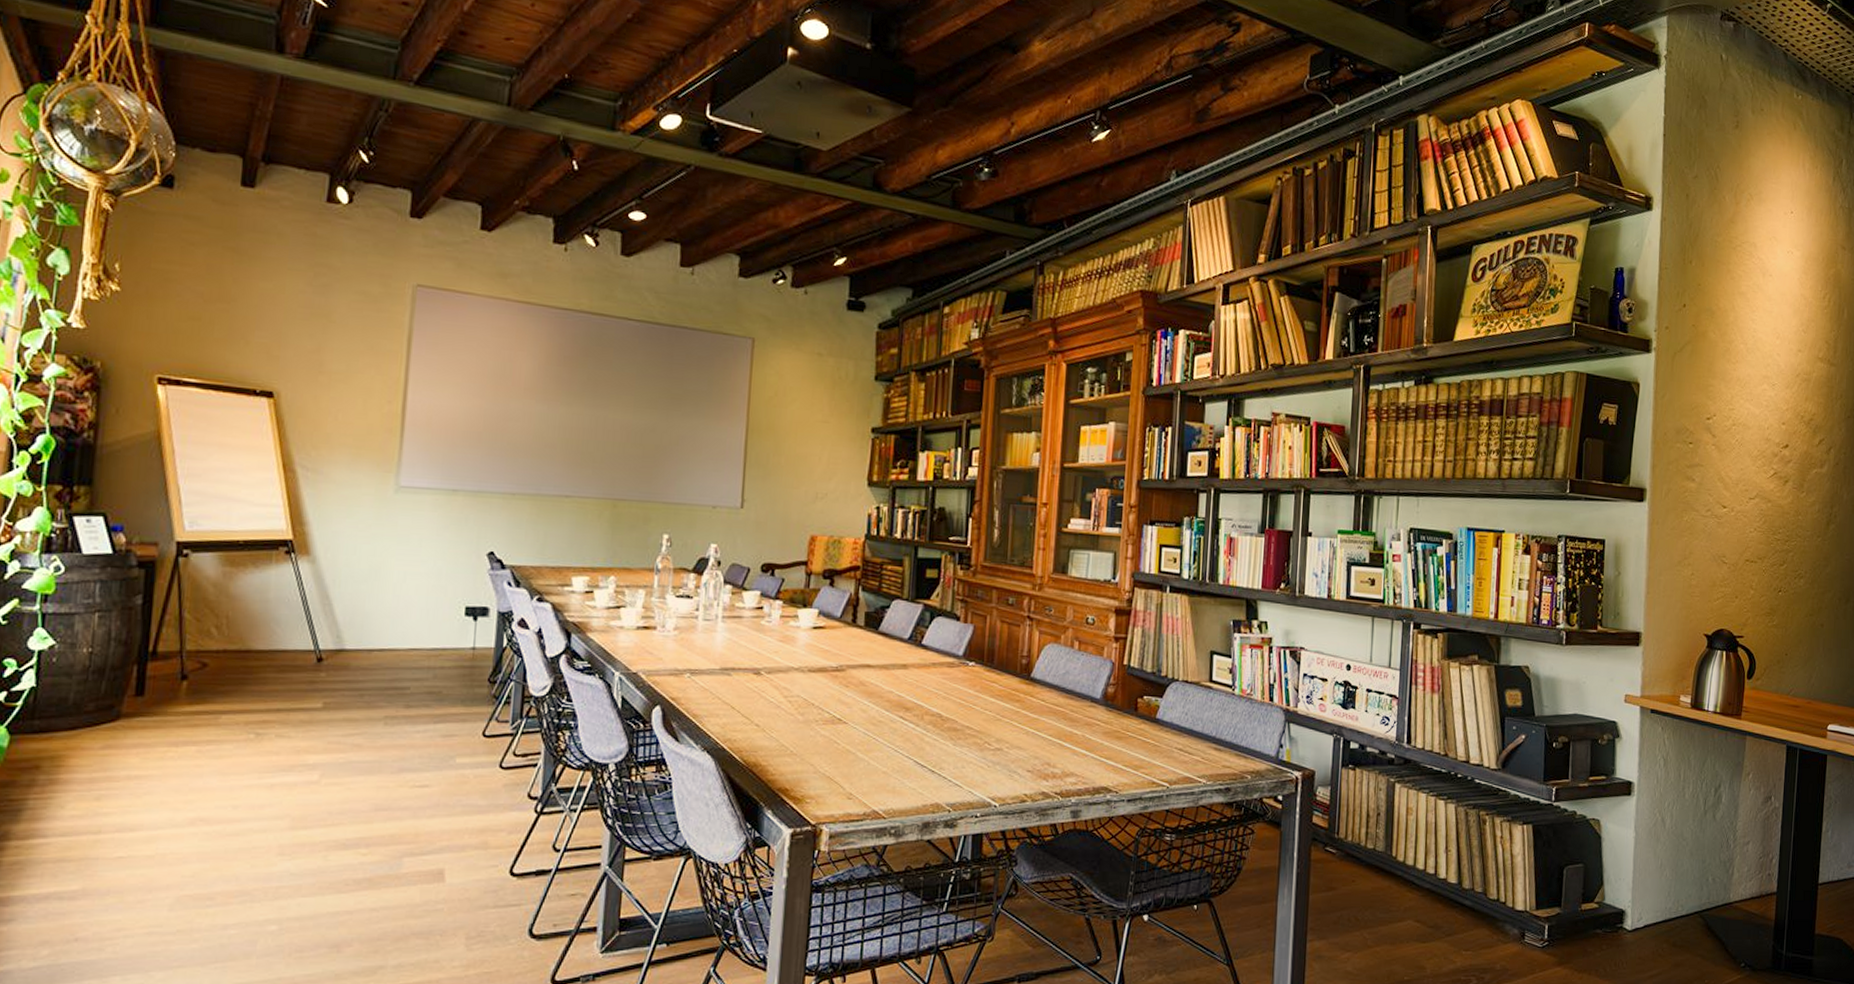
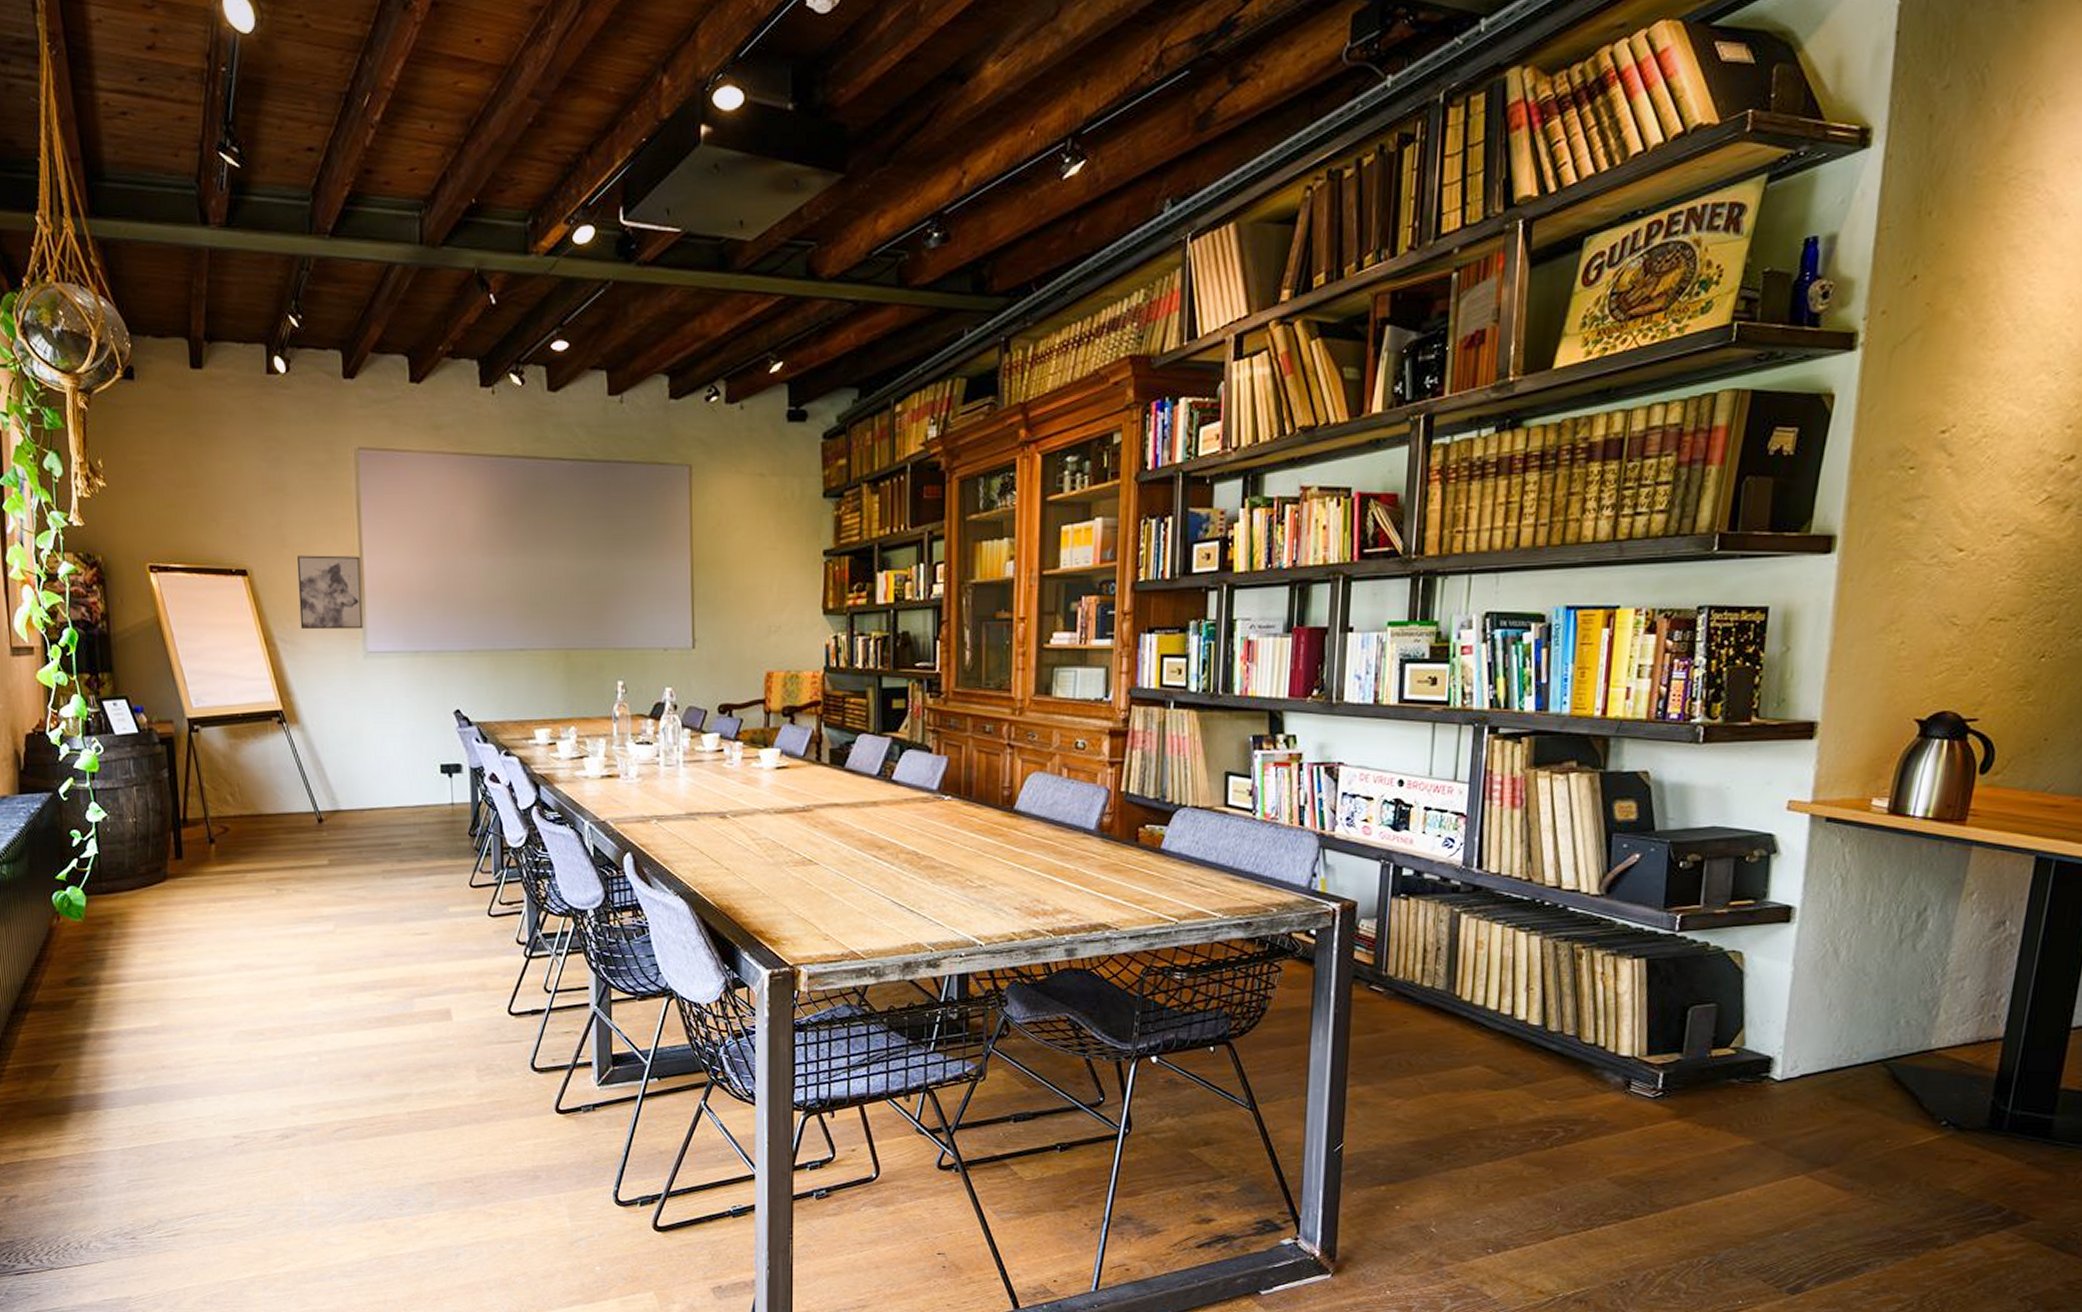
wall art: none [326,383,404,463] -> present [296,555,364,630]

